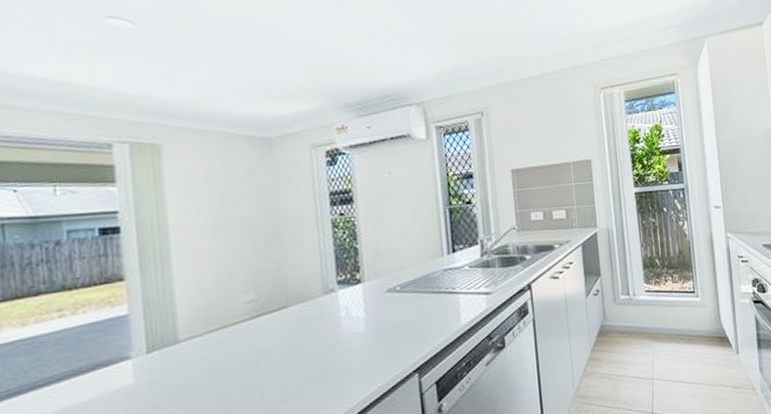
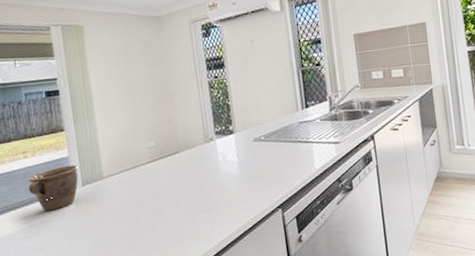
mug: none [62,325,144,389] -> present [28,164,80,211]

